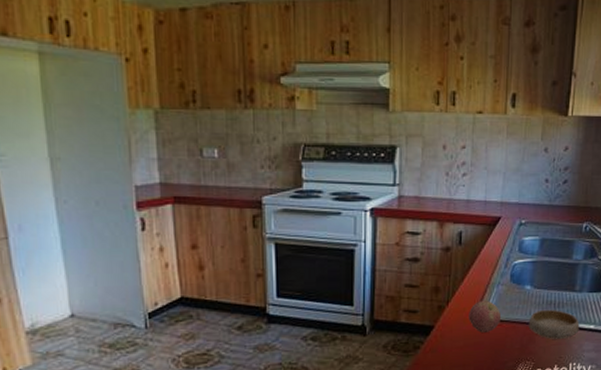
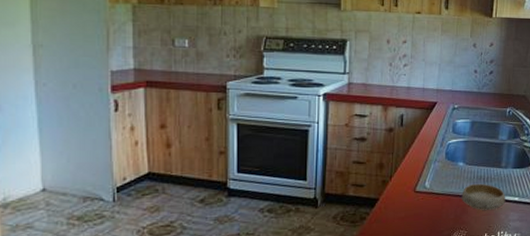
apple: present [469,300,502,333] -> none [409,175,438,205]

